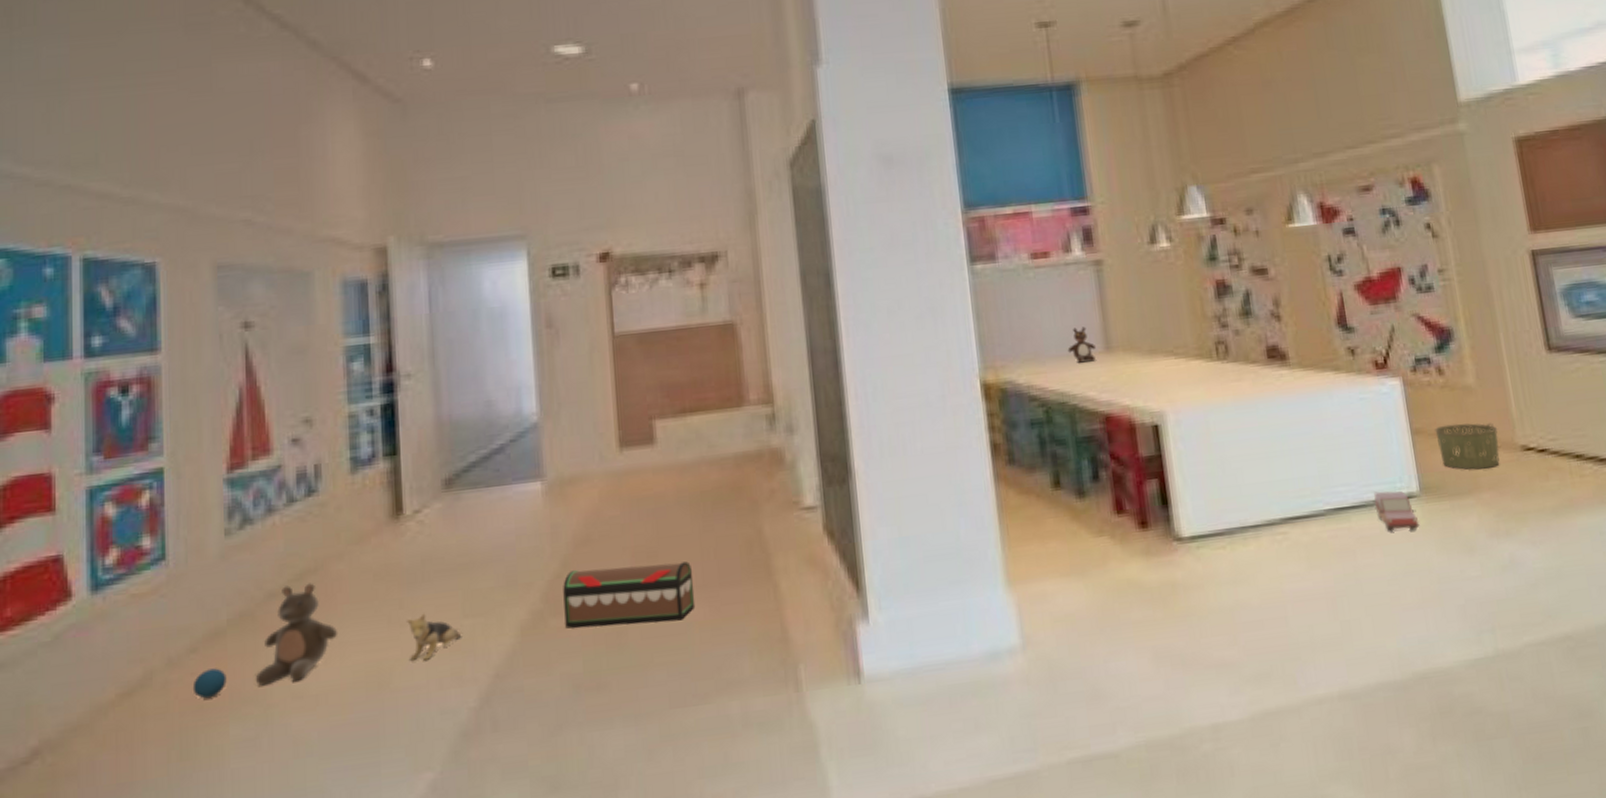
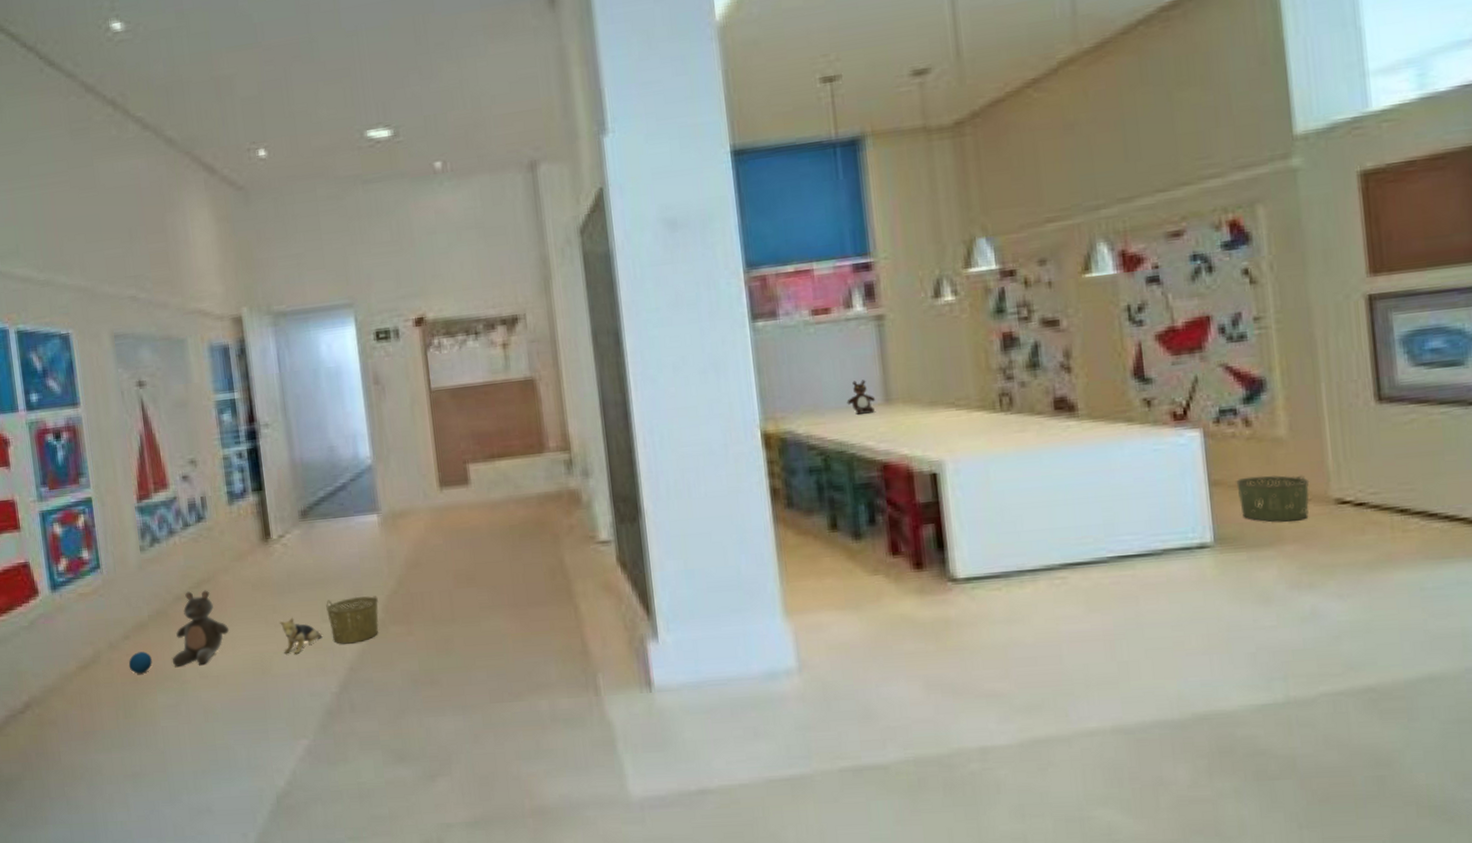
basket: none [469,582,536,645] -> present [326,596,379,644]
toy chest: present [563,561,696,629] -> none [399,584,509,635]
toy truck: present [1374,490,1420,531] -> none [1162,540,1211,580]

